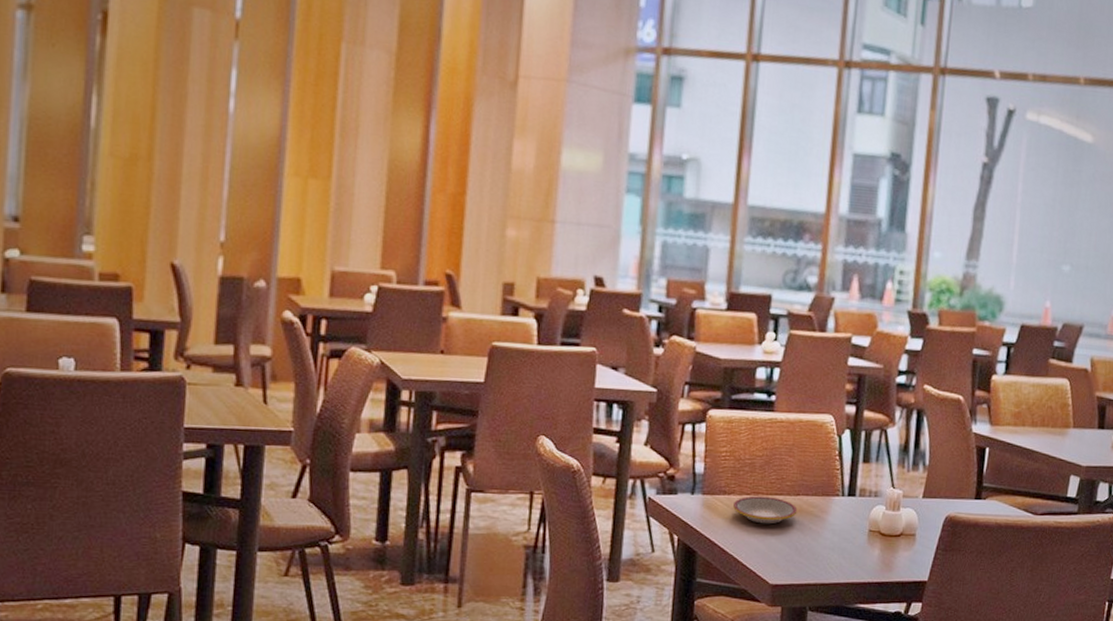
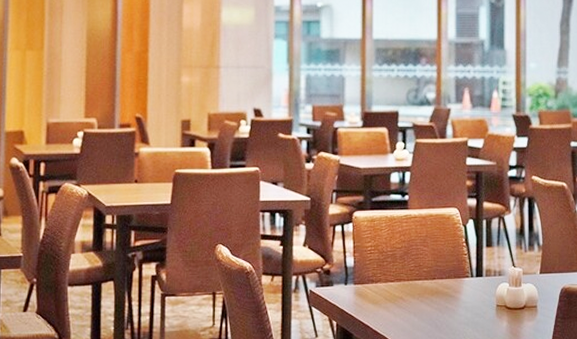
plate: present [732,496,798,525] -> none [380,282,435,306]

